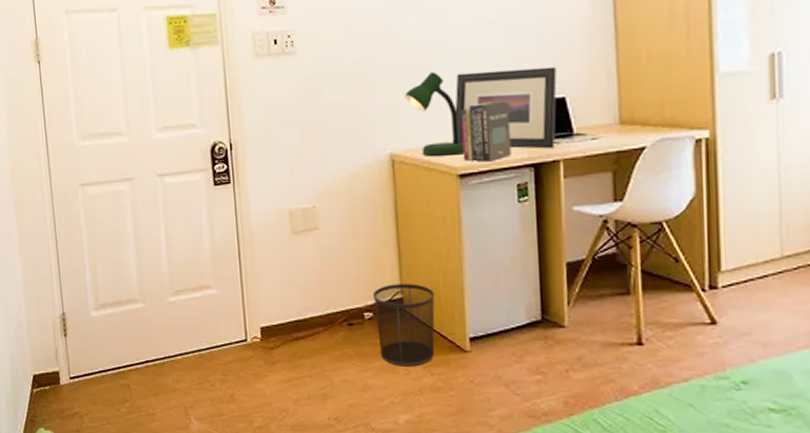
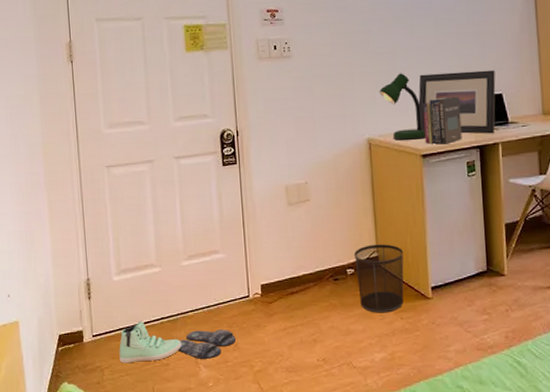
sneaker: none [99,362,171,411] -> present [119,320,183,363]
slippers: none [165,376,232,410] -> present [178,329,236,359]

